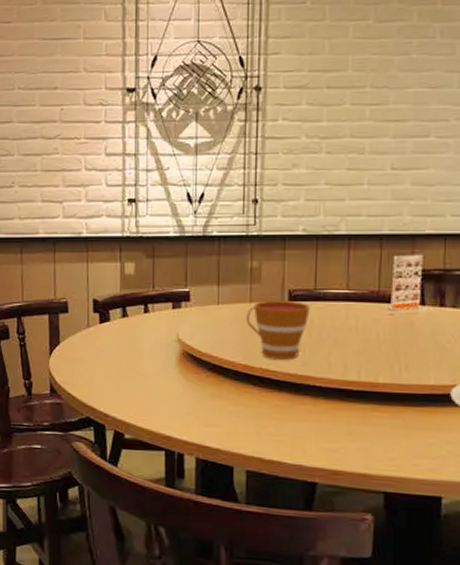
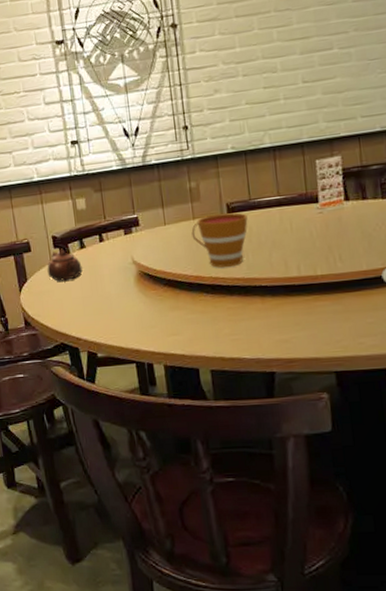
teapot: none [83,314,121,350] -> present [47,248,83,281]

